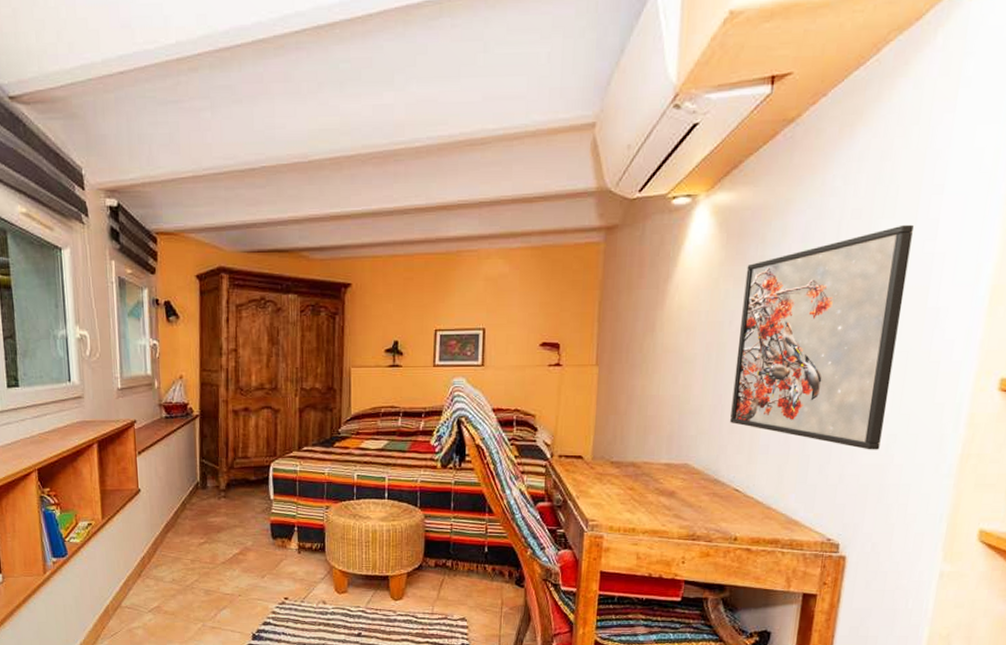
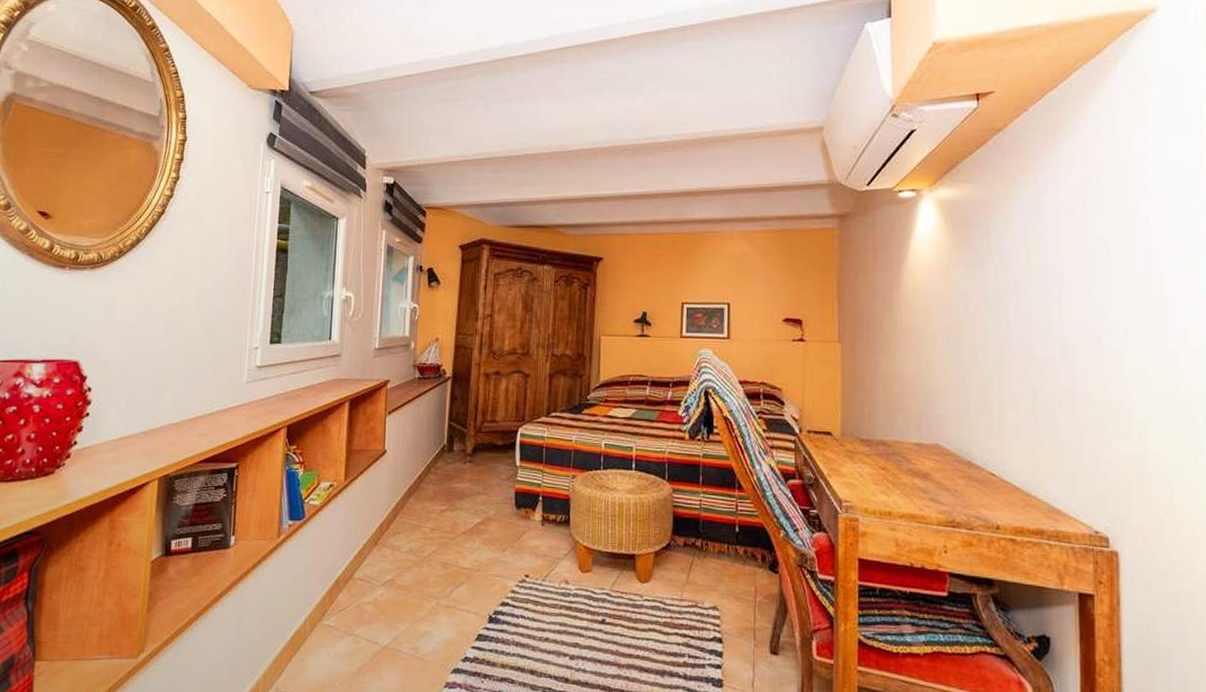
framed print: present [730,224,914,450] -> none [975,221,1133,437]

